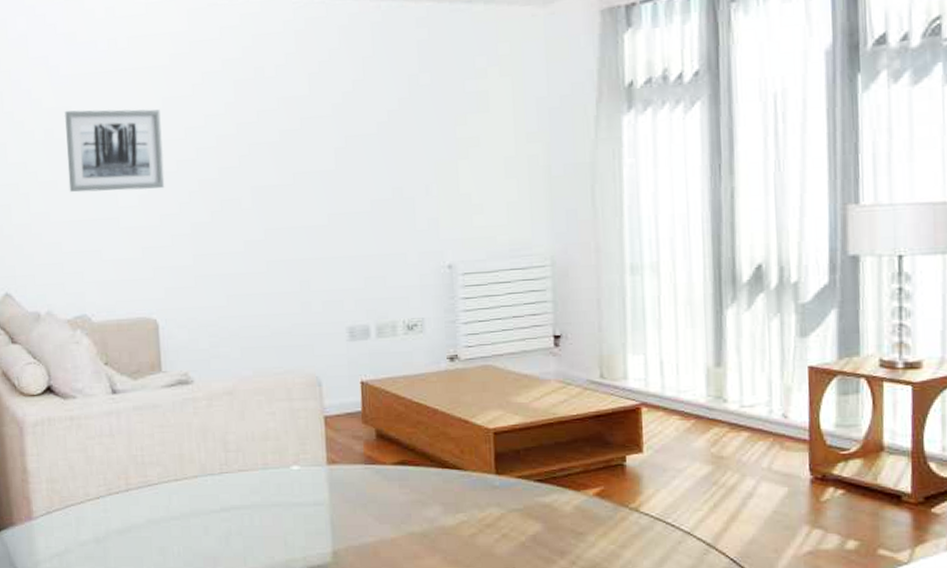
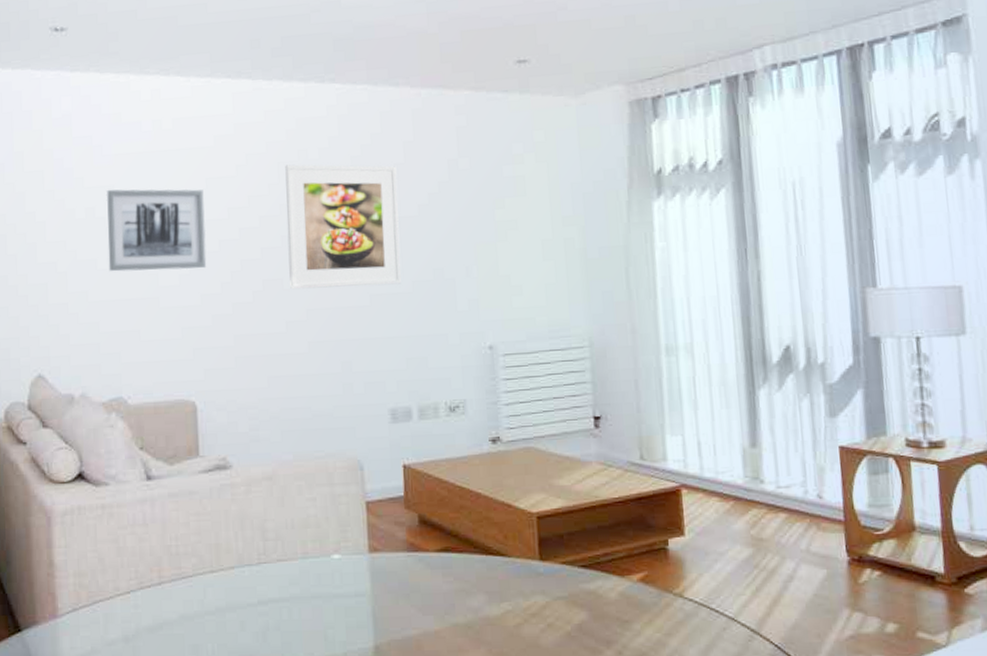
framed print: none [241,82,359,209] -> present [285,164,401,290]

